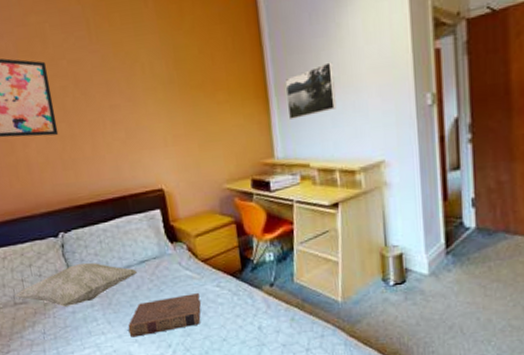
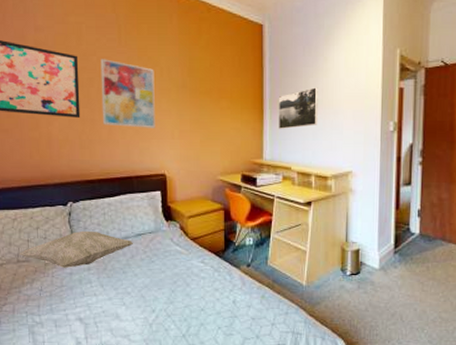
wall art: none [71,61,145,140] -> present [100,59,155,128]
book: present [128,293,202,337] -> none [118,267,186,301]

